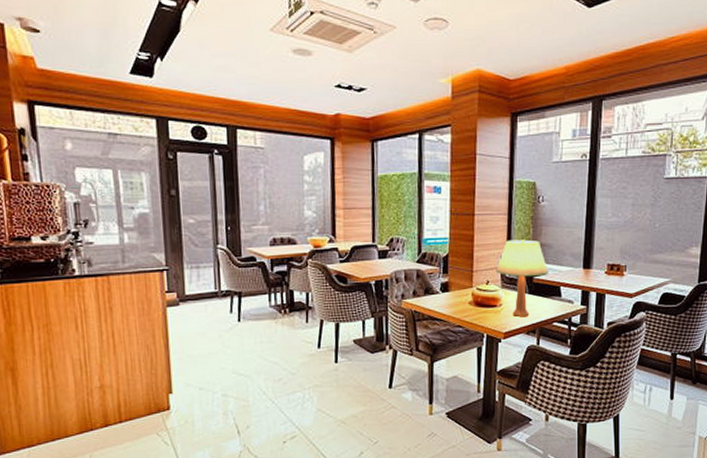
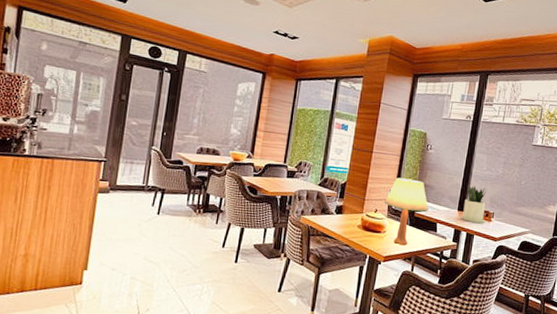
planter: none [587,237,617,281] -> present [460,185,486,224]

